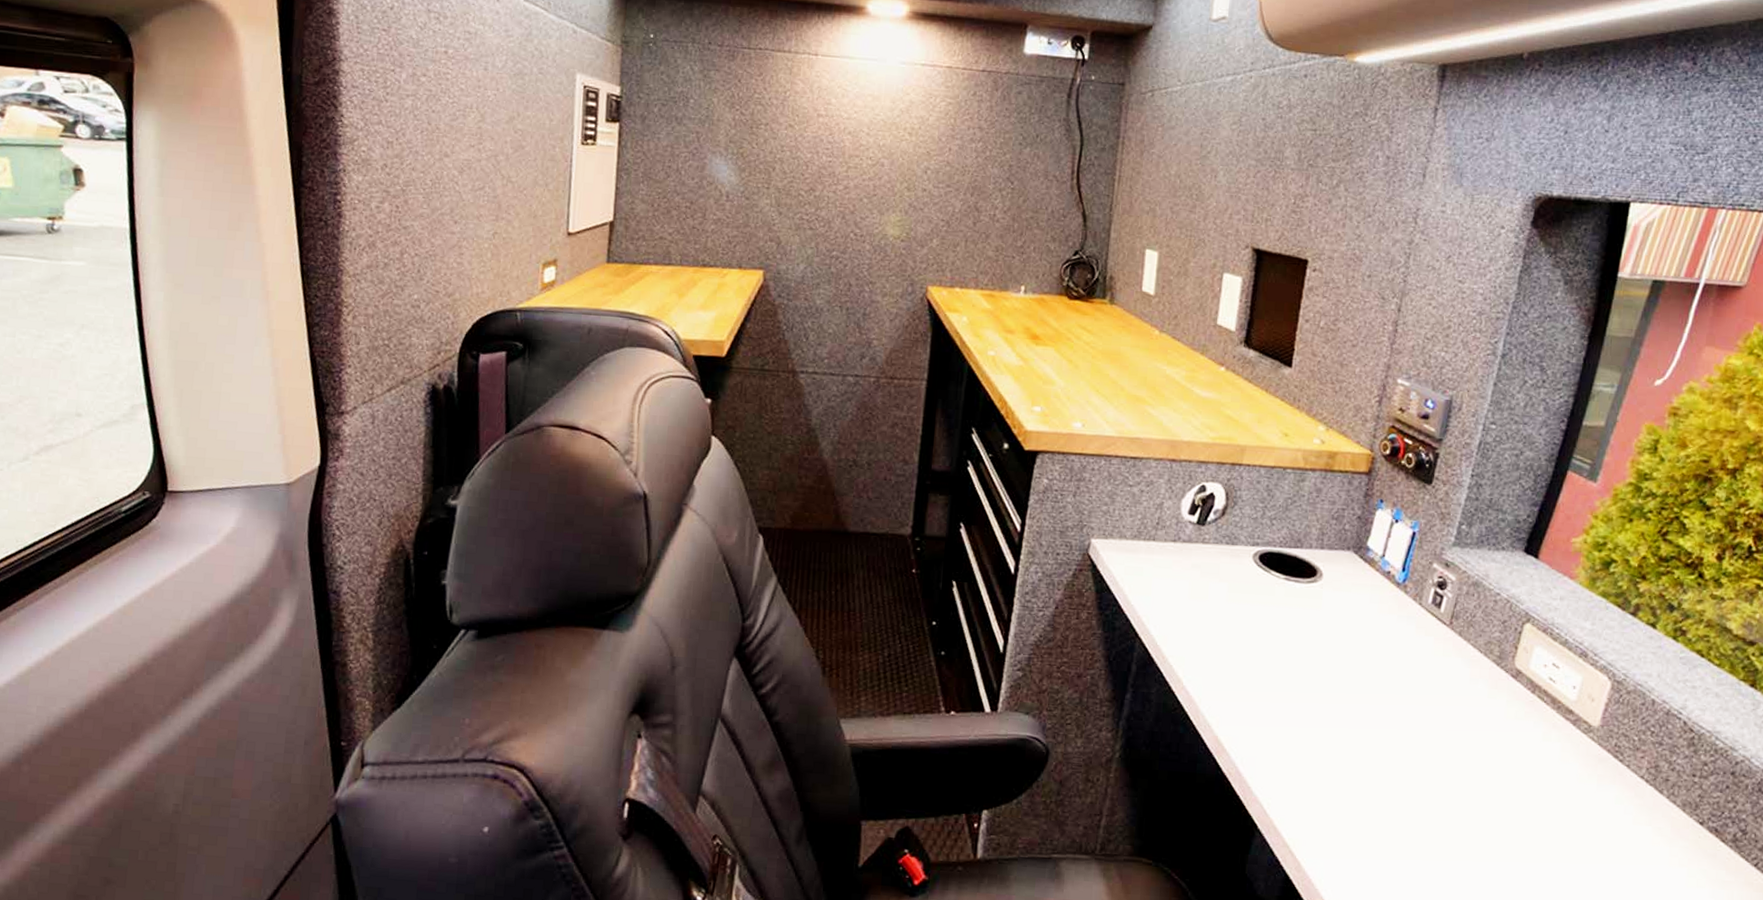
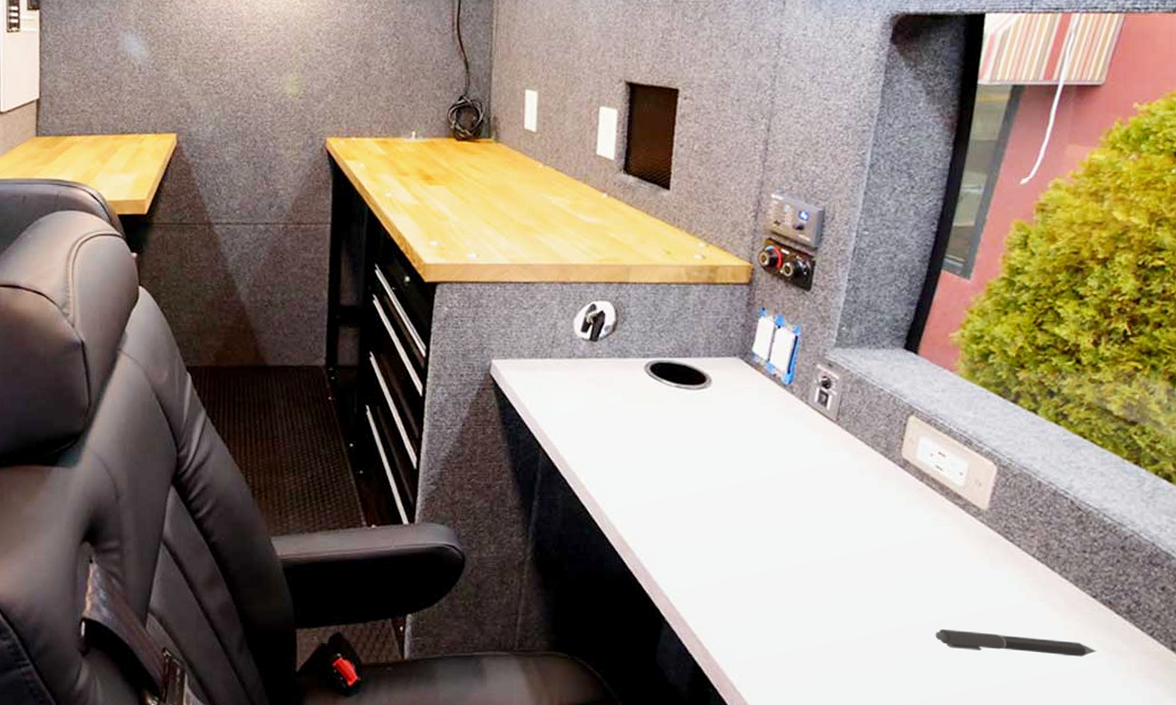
pen: none [1536,850,1700,886] -> present [935,628,1097,657]

